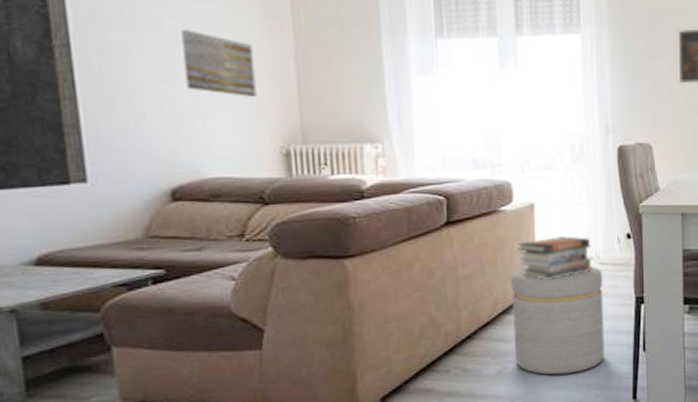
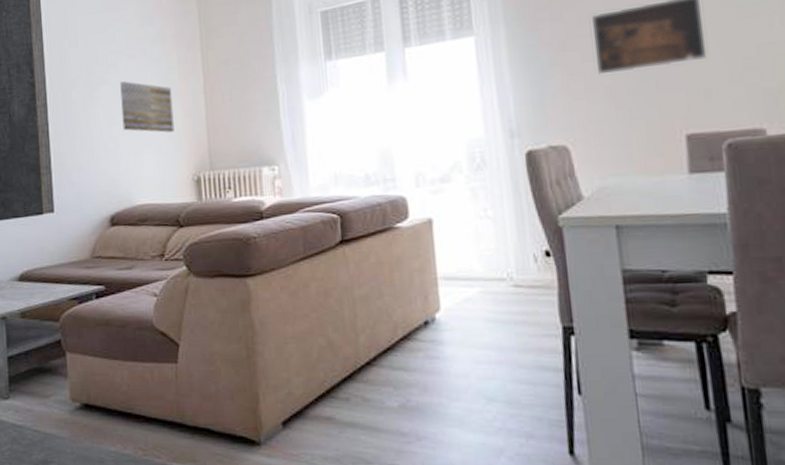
ottoman: present [511,266,605,375] -> none [411,288,528,414]
book stack: present [517,236,592,280] -> none [415,254,504,304]

